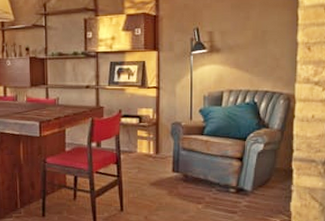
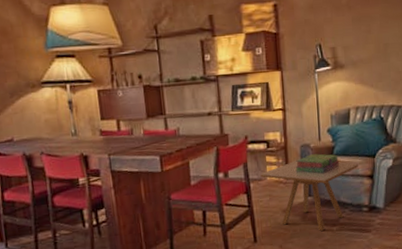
side table: none [131,137,229,208] -> present [260,161,359,232]
stack of books: none [165,132,210,151] -> present [295,154,340,174]

